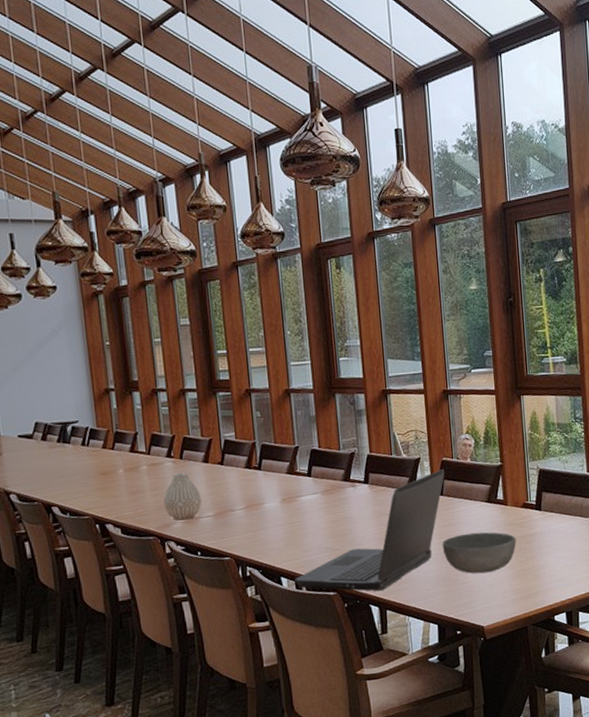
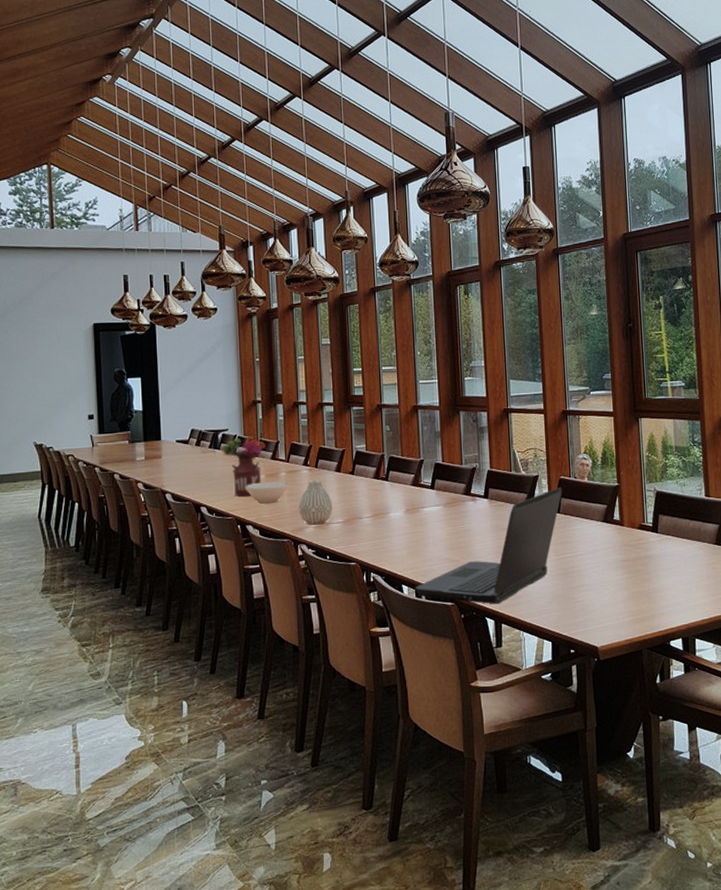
flower arrangement: none [73,426,123,494] -> present [222,435,266,497]
bowl: none [102,475,151,501] -> present [245,481,289,504]
bowl: present [442,532,517,574] -> none [558,551,632,593]

